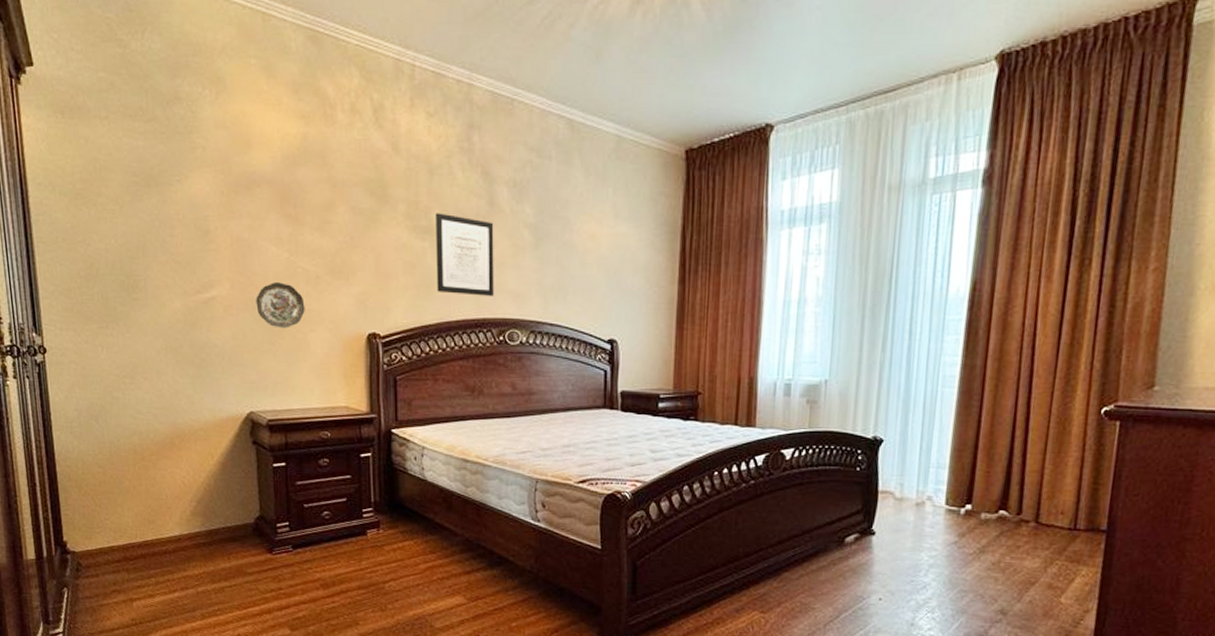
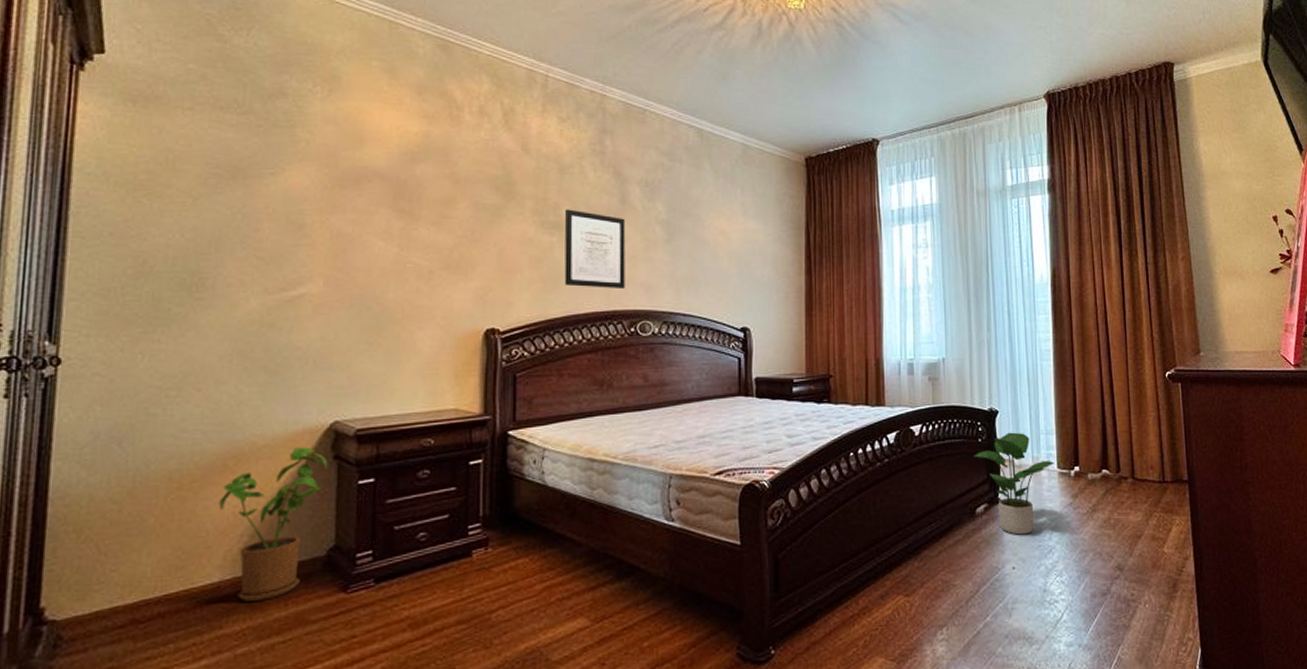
house plant: none [172,432,249,553] -> present [219,447,328,602]
decorative plate: present [256,282,305,329] -> none [354,278,414,327]
potted plant: none [849,463,942,568] -> present [974,432,1054,535]

